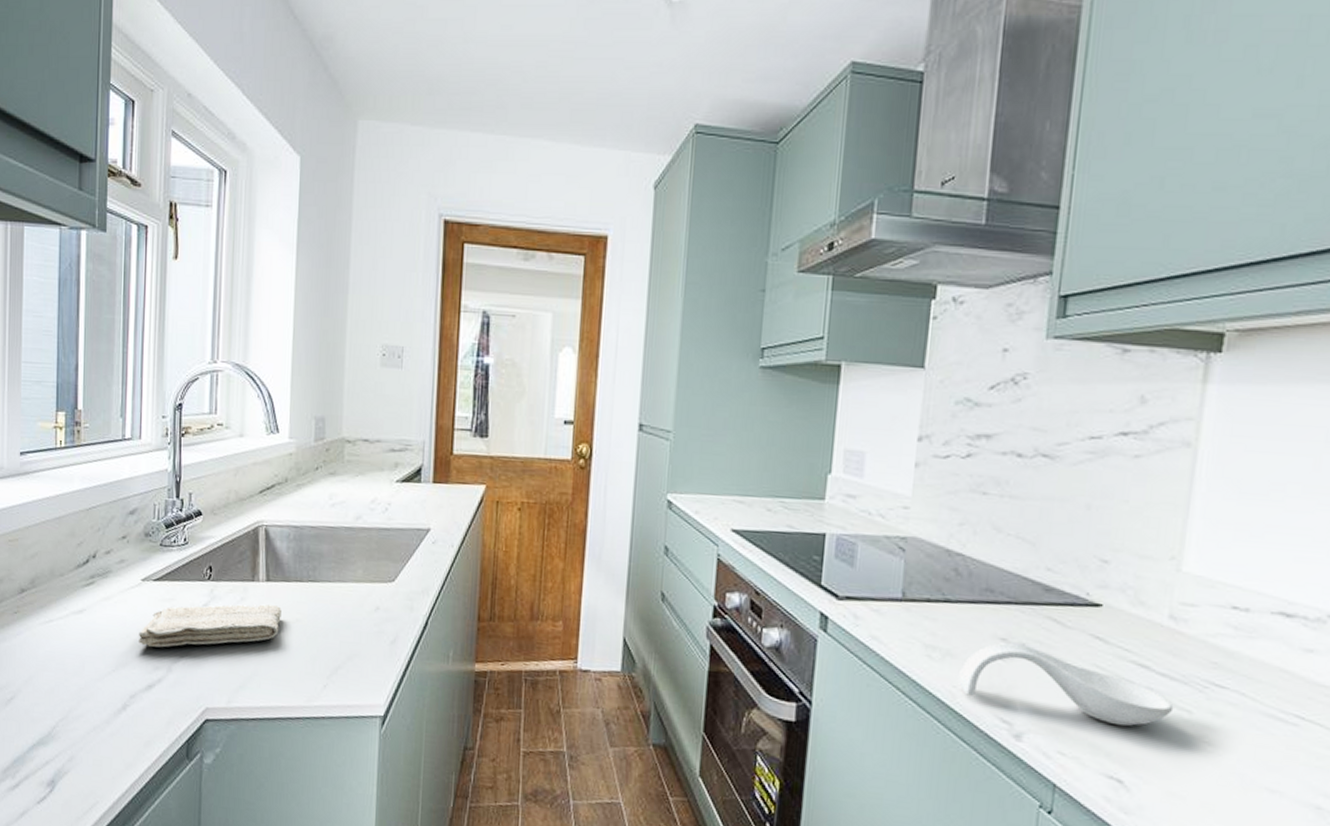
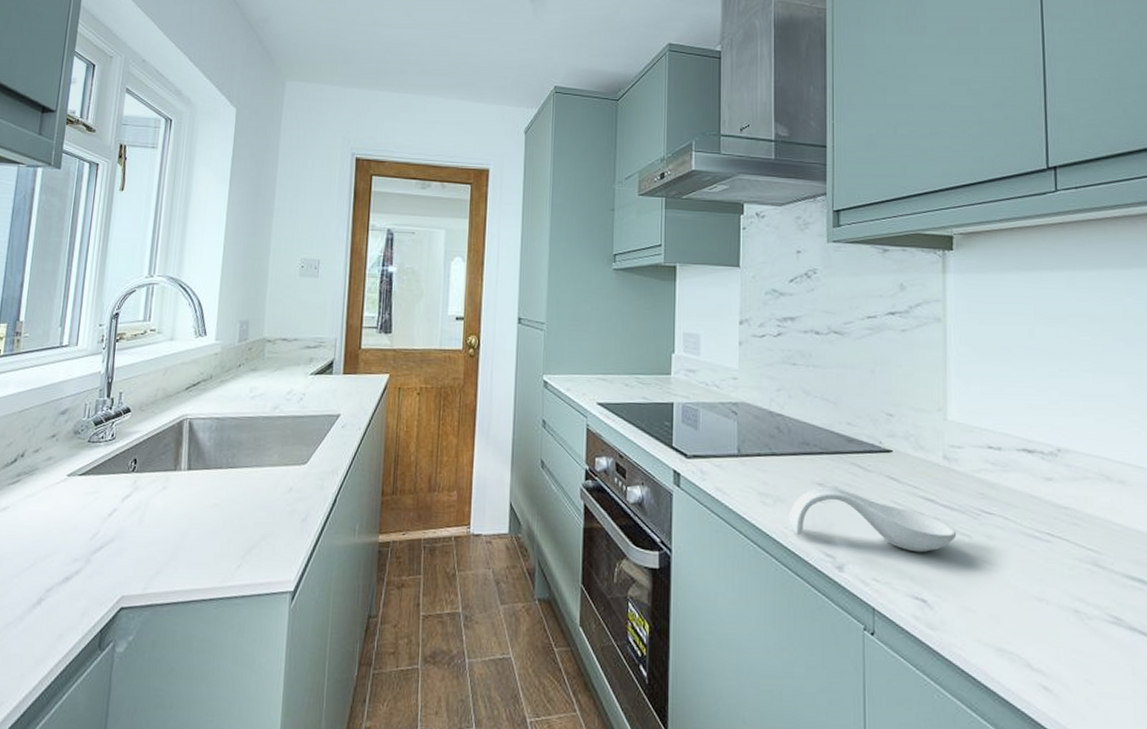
washcloth: present [139,604,281,648] -> none [59,492,201,540]

